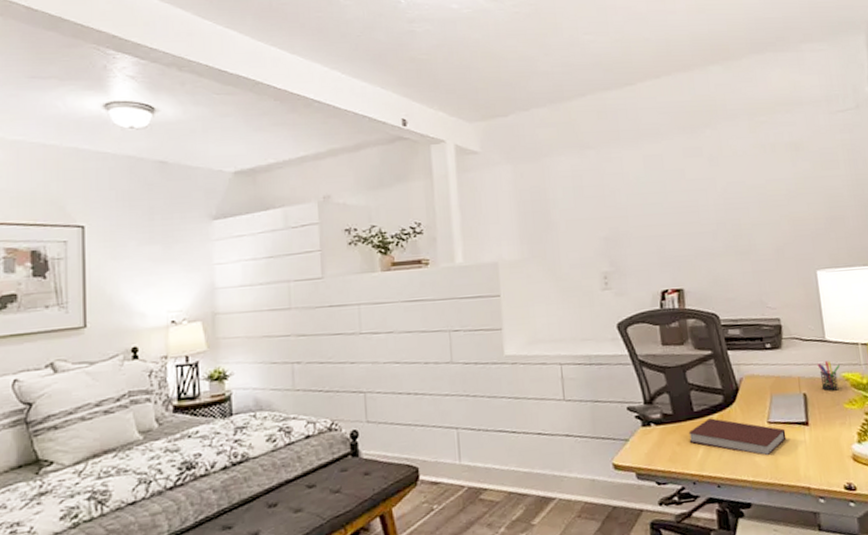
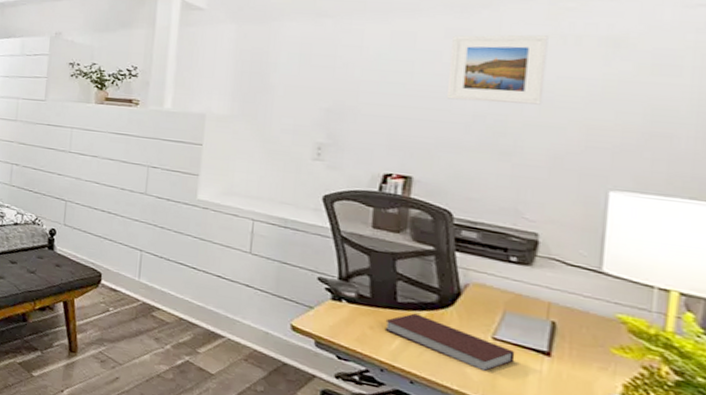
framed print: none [689,146,761,212] -> present [446,34,549,105]
pen holder: present [817,361,840,391] -> none [581,294,616,331]

